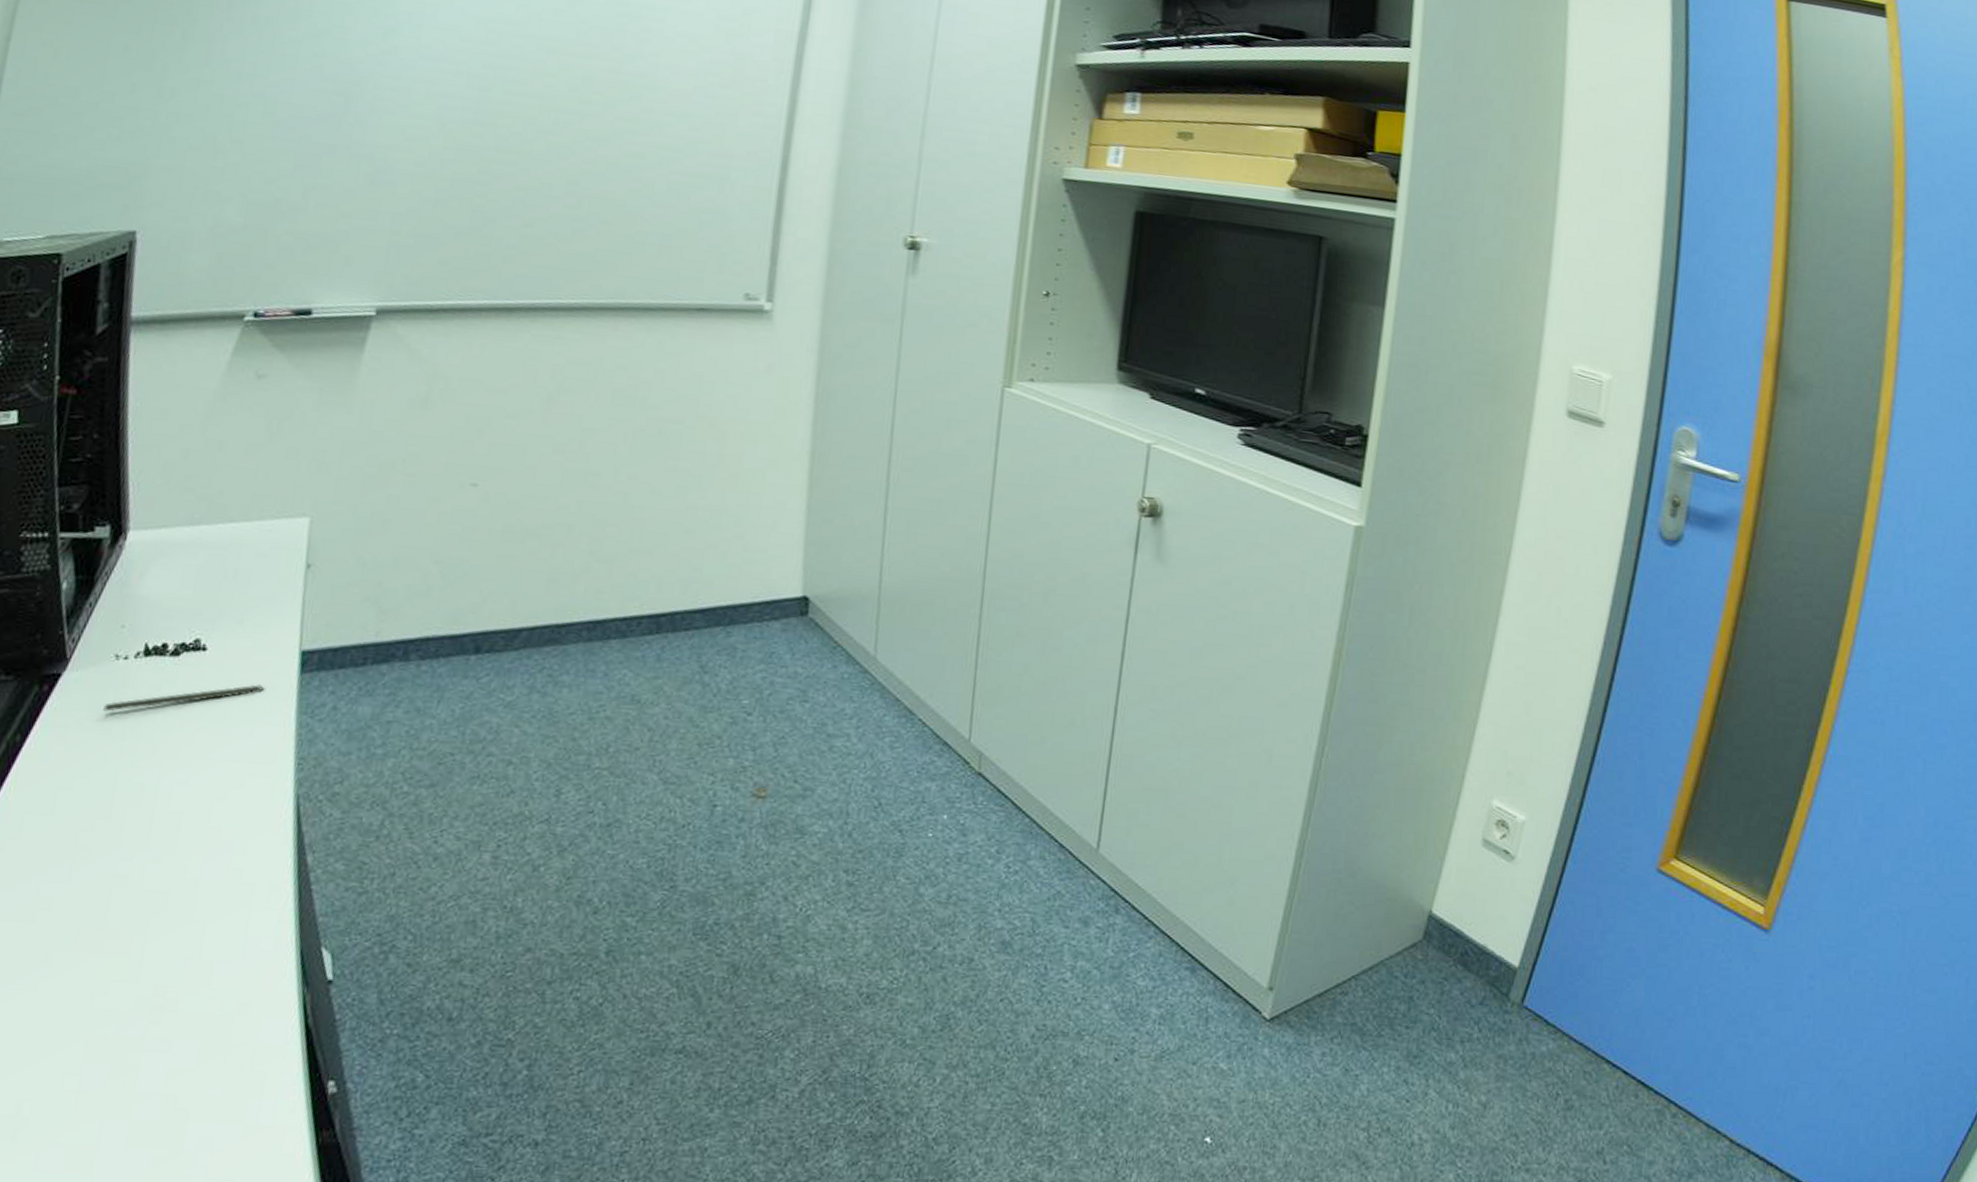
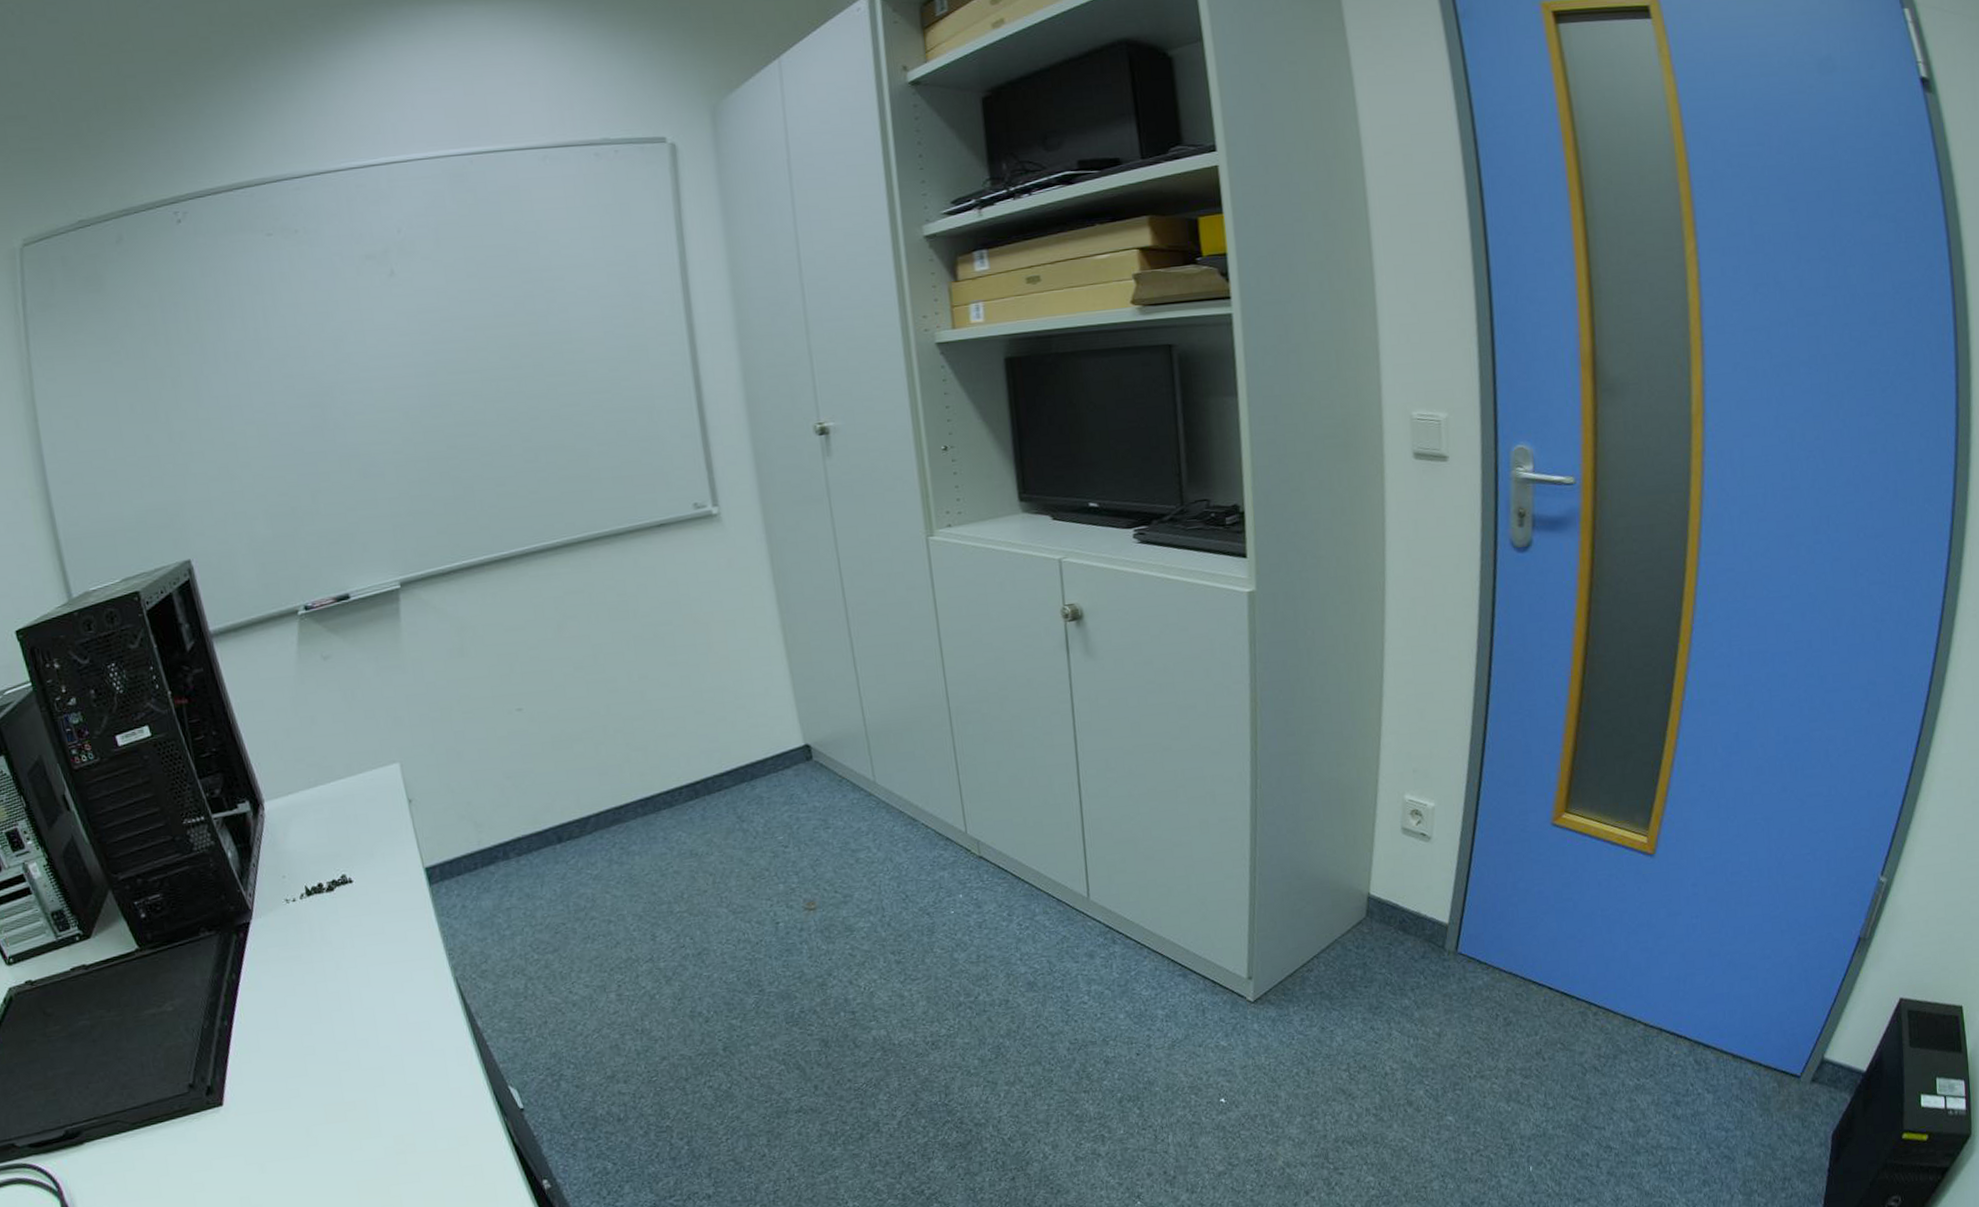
pen: present [103,684,265,712] -> none [289,900,407,944]

